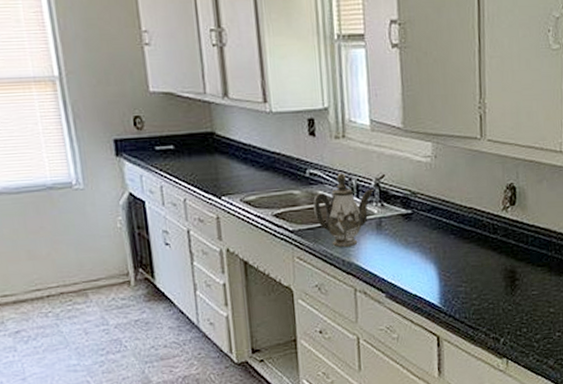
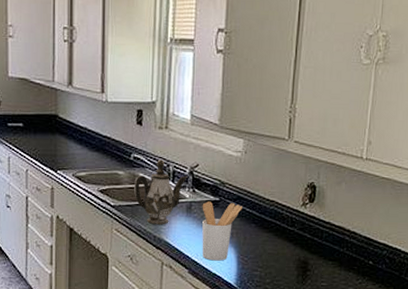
utensil holder: none [393,214,438,281] -> present [202,201,242,261]

